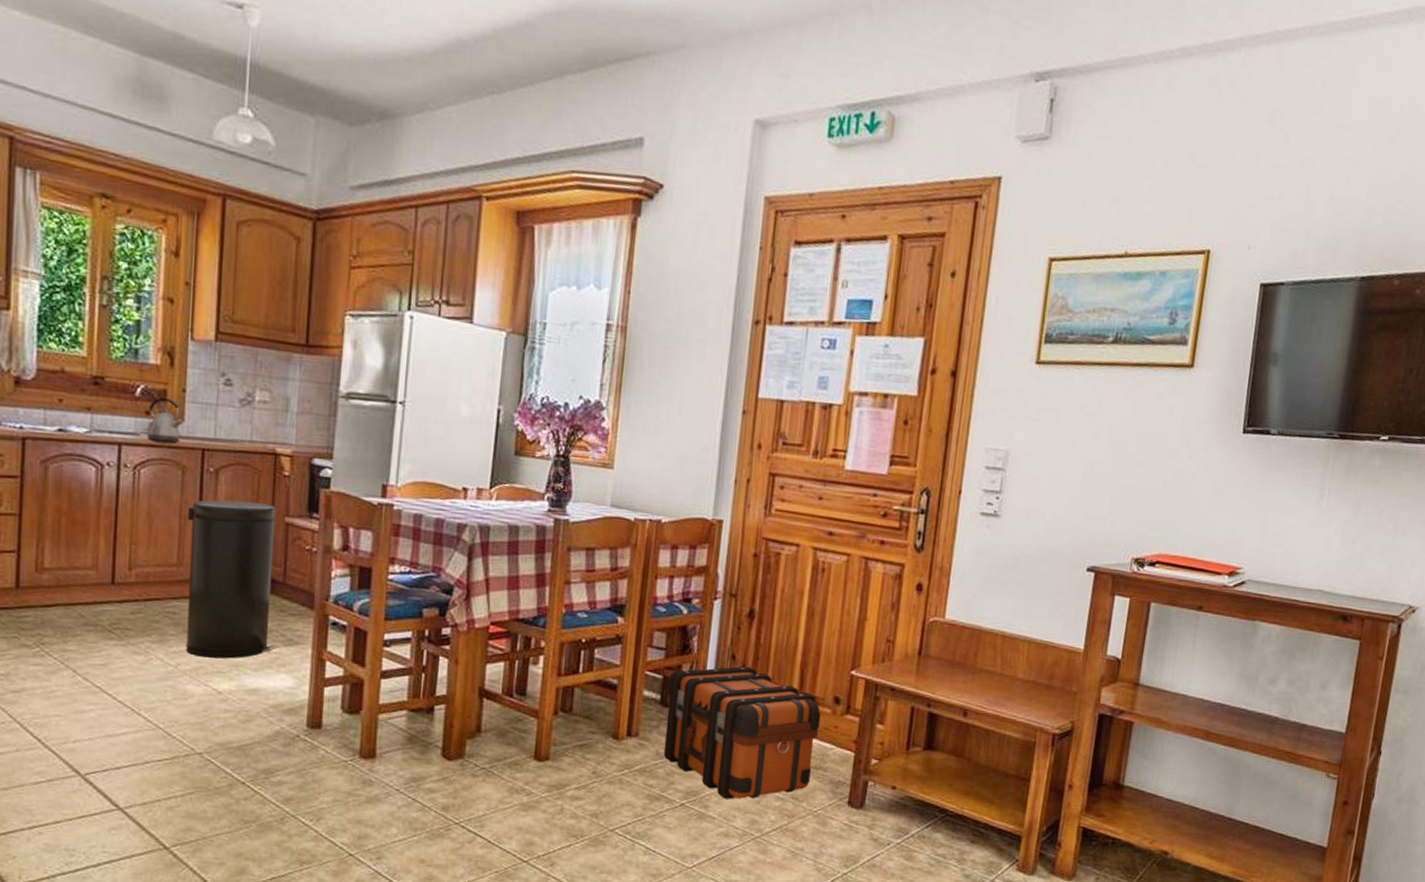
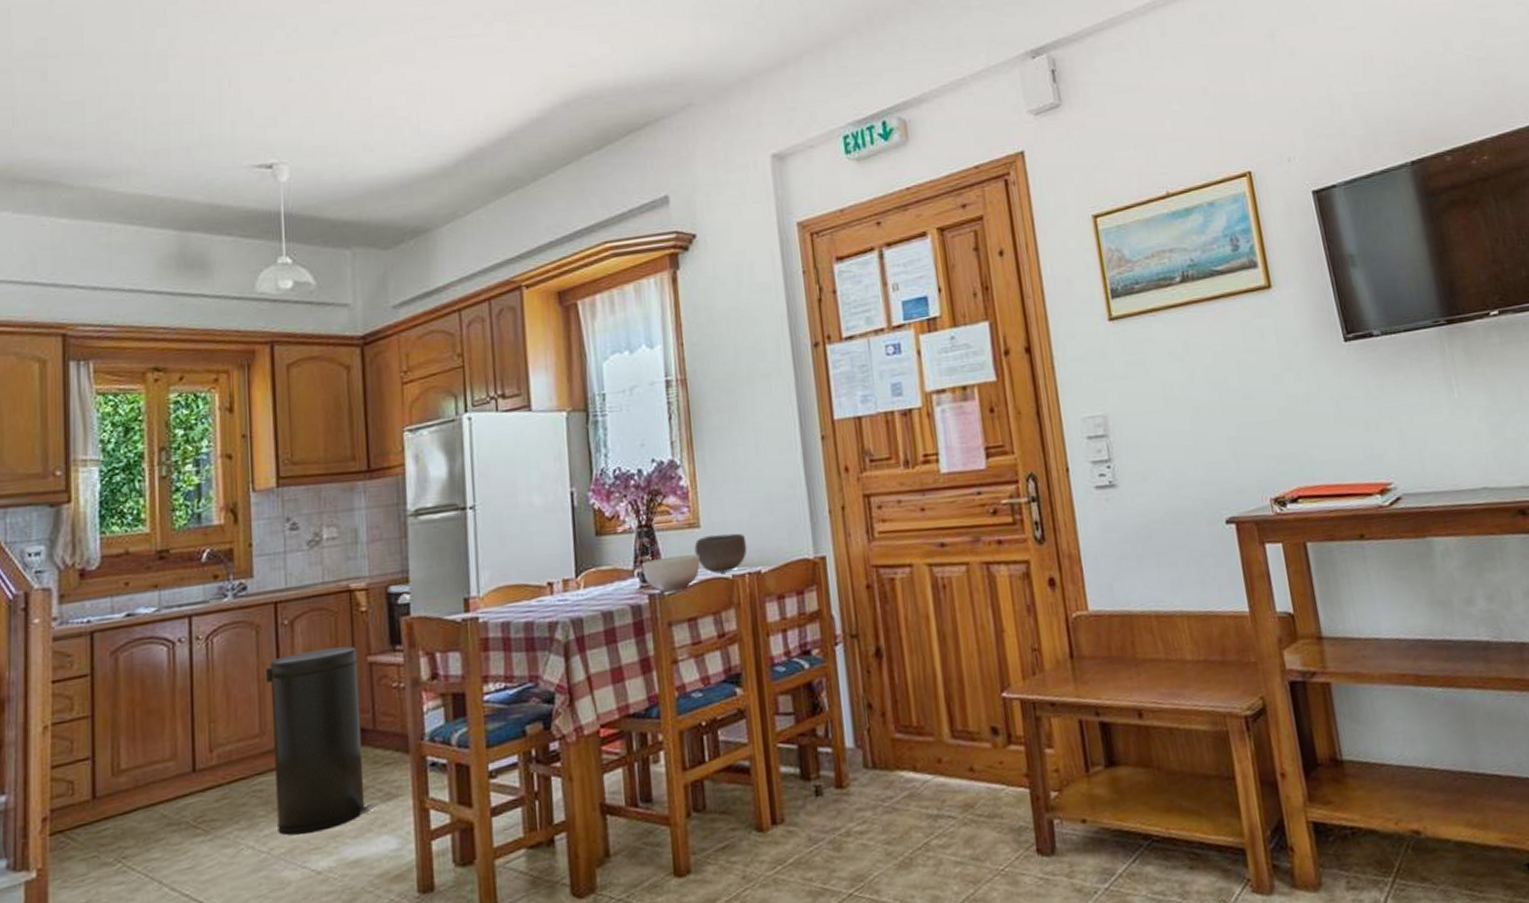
kettle: present [145,397,184,444] -> none [214,556,254,607]
bowl: none [552,488,608,522] -> present [641,554,700,593]
bowl: none [604,478,654,515] -> present [694,533,748,574]
suitcase: present [663,666,821,799] -> none [803,713,988,877]

